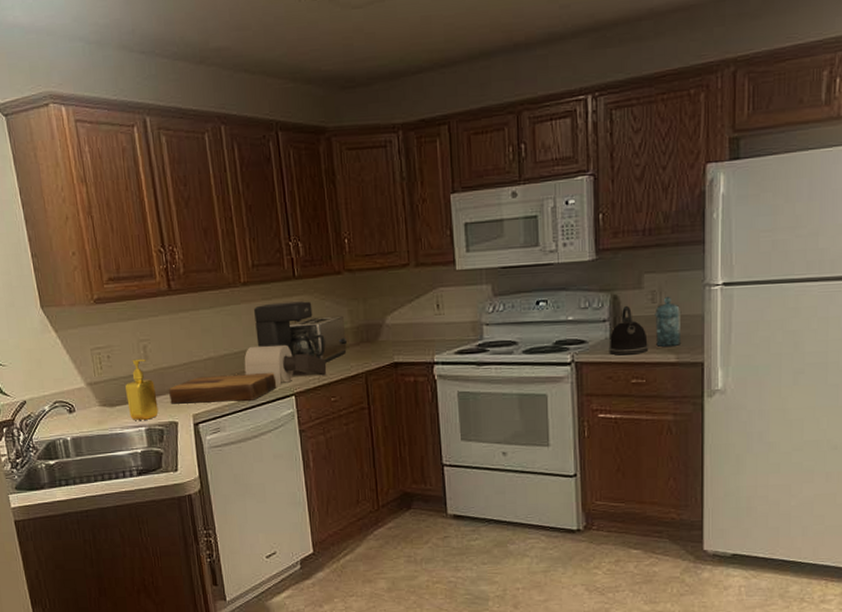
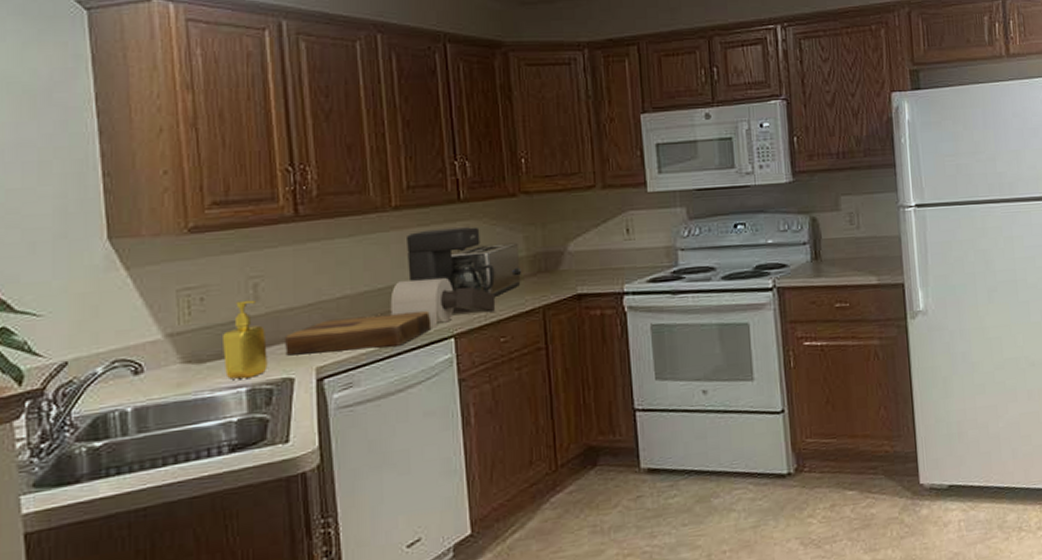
kettle: present [609,305,649,356] -> none [810,227,851,279]
canister: present [655,296,682,347] -> none [853,217,880,269]

